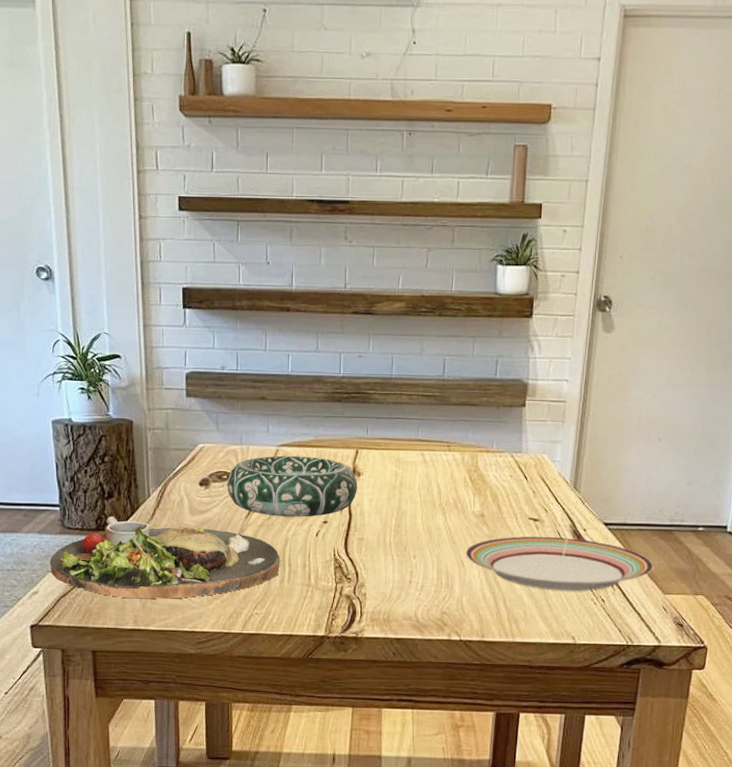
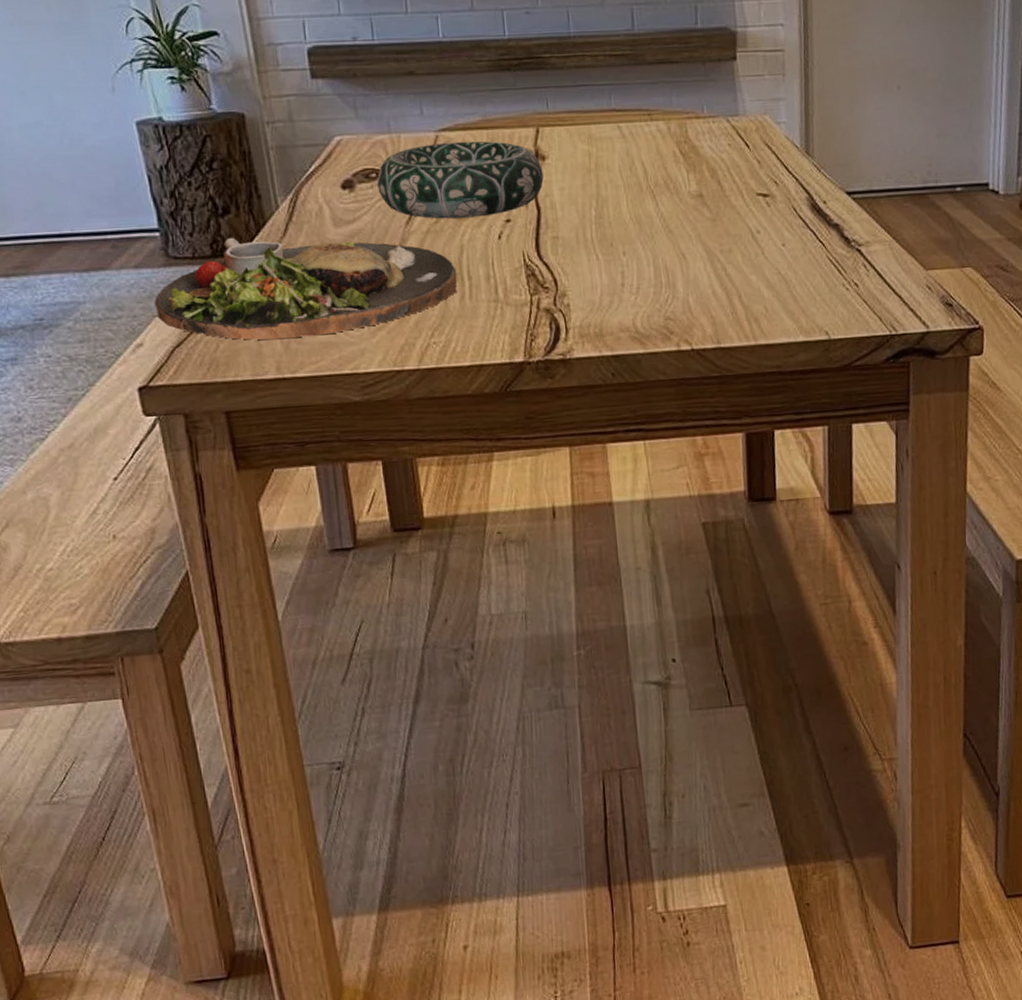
plate: present [465,536,654,591] -> none [685,213,911,278]

